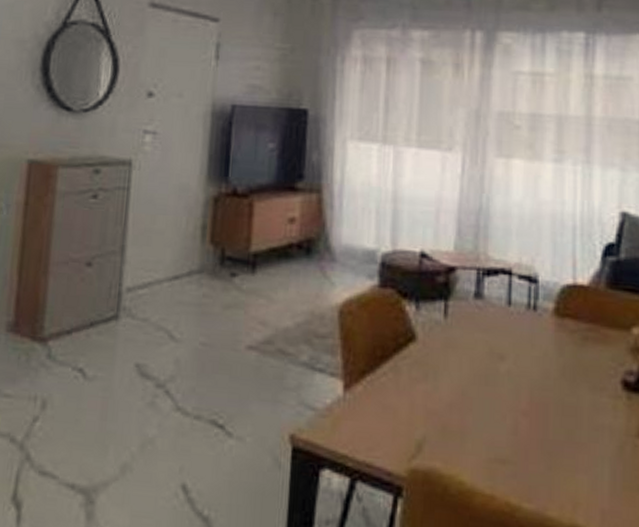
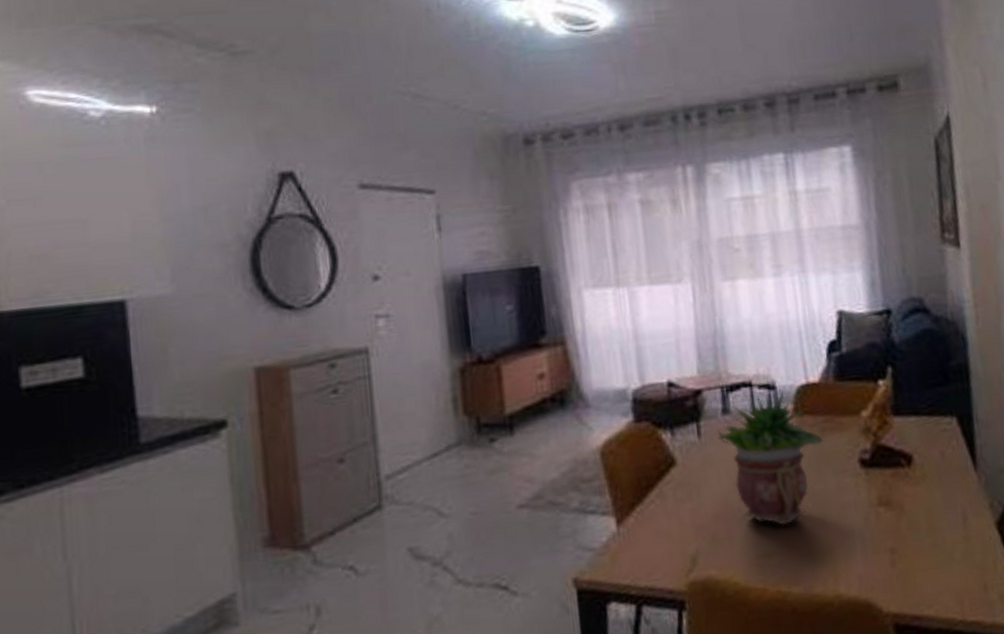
potted plant: none [465,287,584,433] -> present [717,392,824,526]

